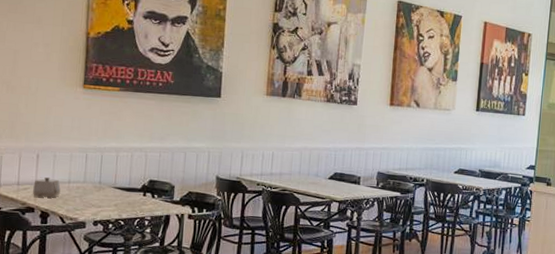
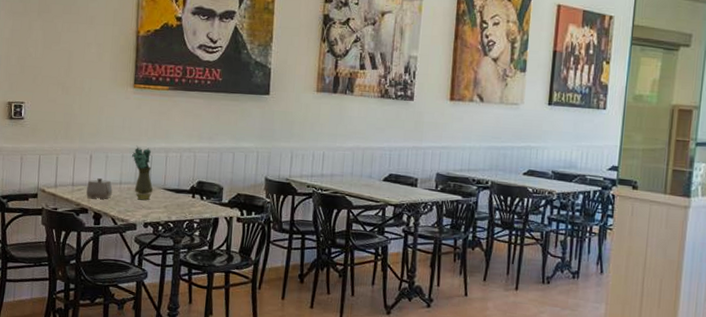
vase: none [81,145,104,199] -> present [132,145,153,201]

